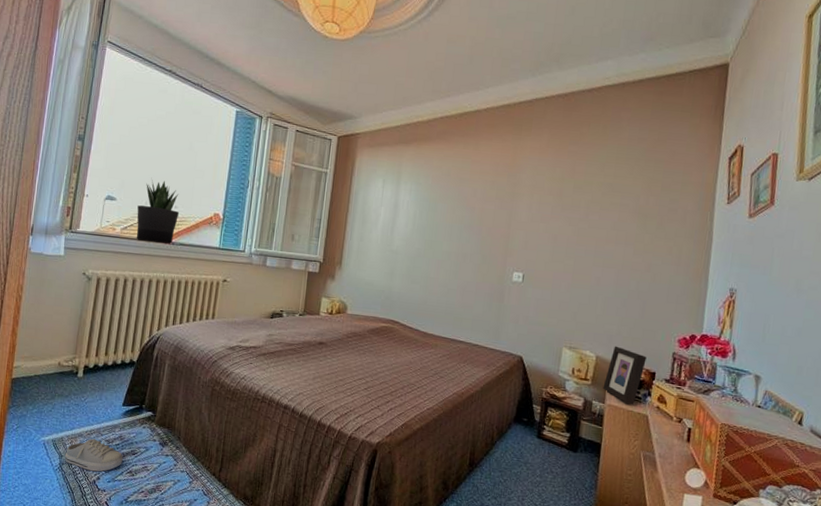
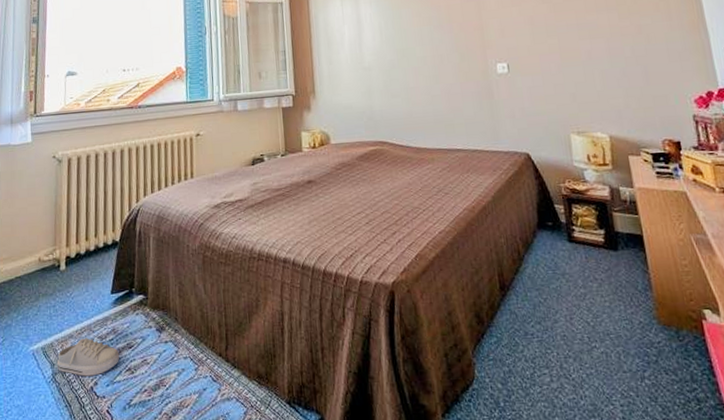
planter: present [136,180,180,245] -> none [99,45,142,112]
picture frame: present [603,346,647,405] -> none [626,120,667,183]

